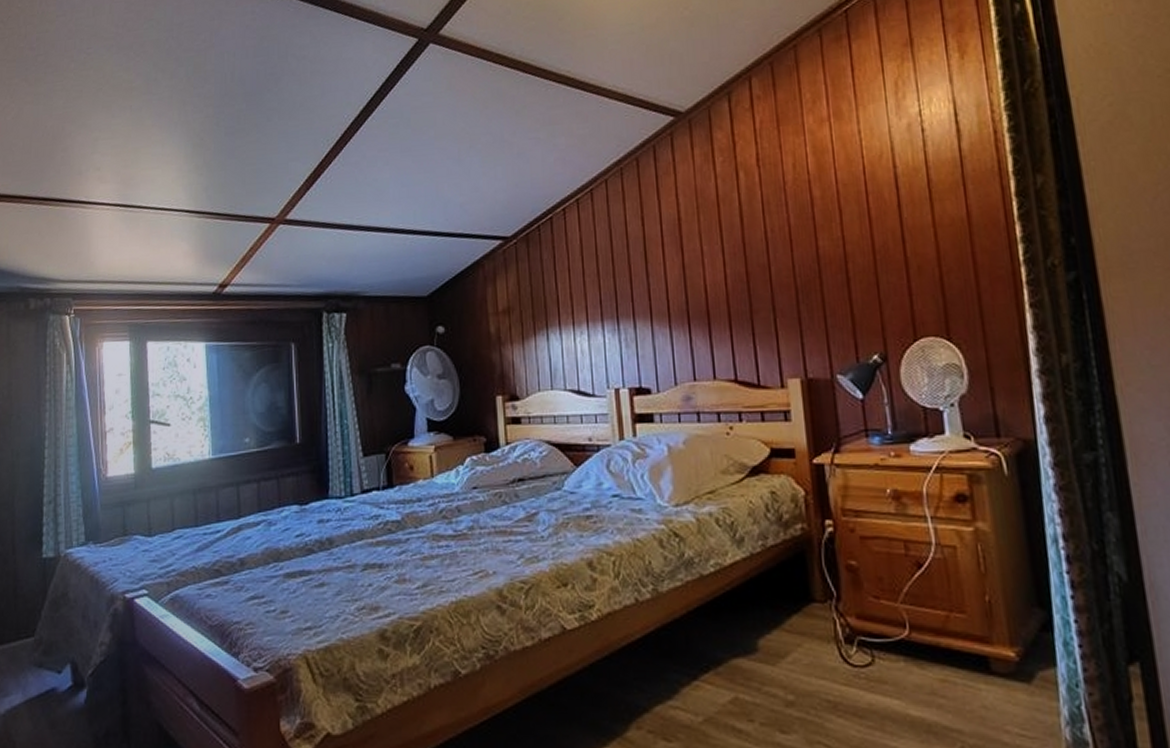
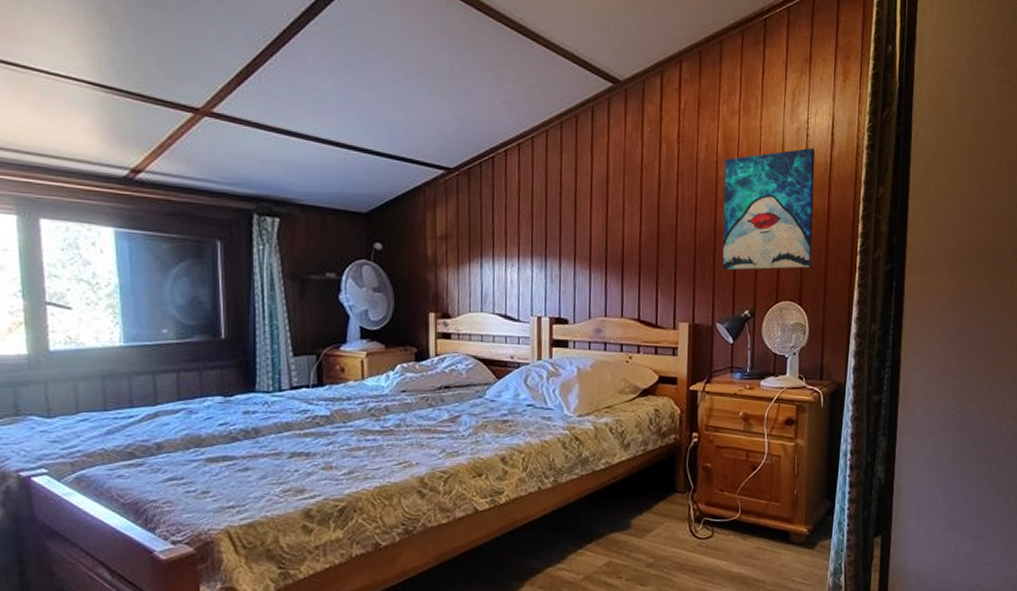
wall art: none [818,143,957,308] -> present [722,147,816,271]

